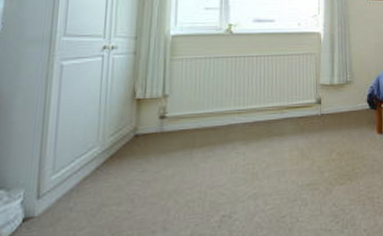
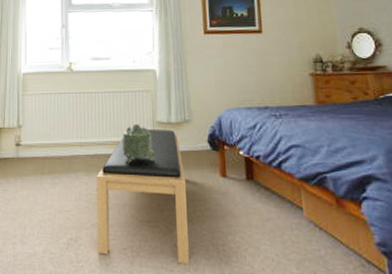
bench: none [254,91,347,227] -> present [96,130,190,264]
decorative box: none [284,87,317,128] -> present [122,123,155,163]

